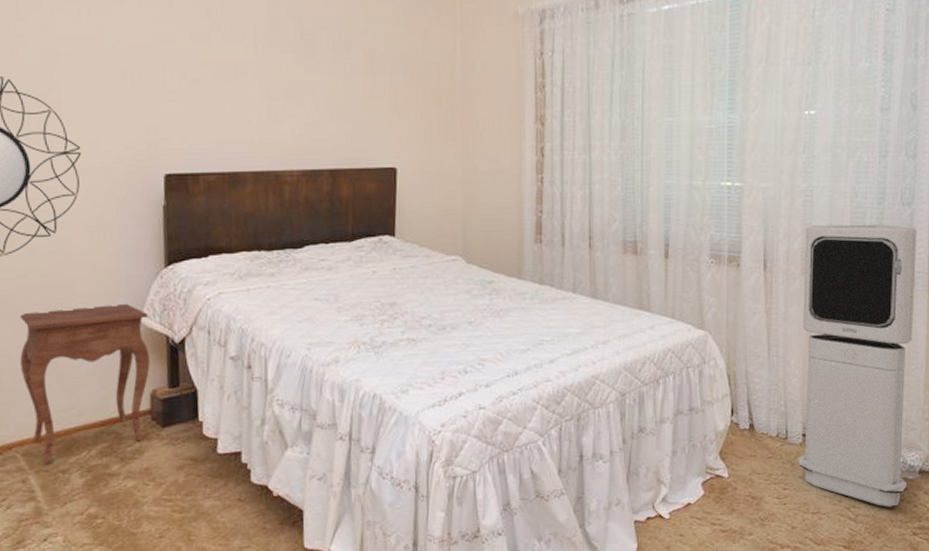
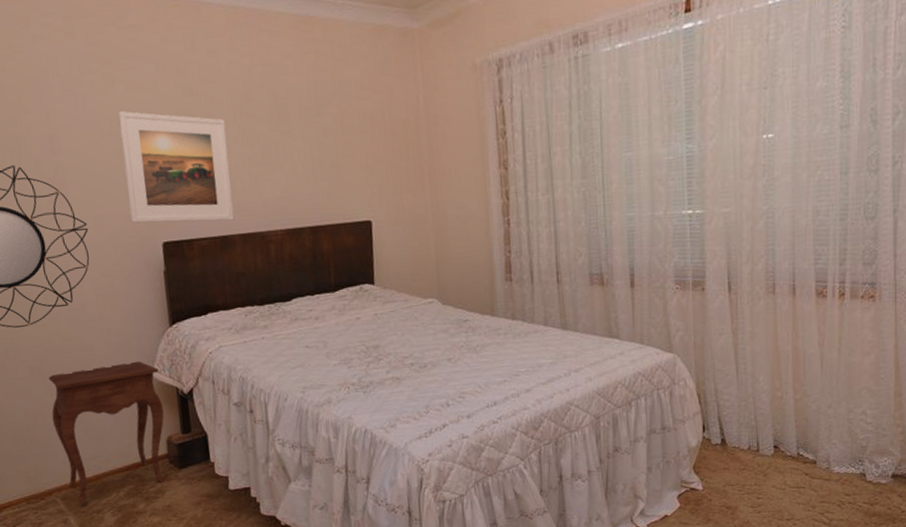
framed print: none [126,28,247,156] -> present [118,111,235,224]
air purifier: present [798,224,917,507] -> none [768,240,882,511]

